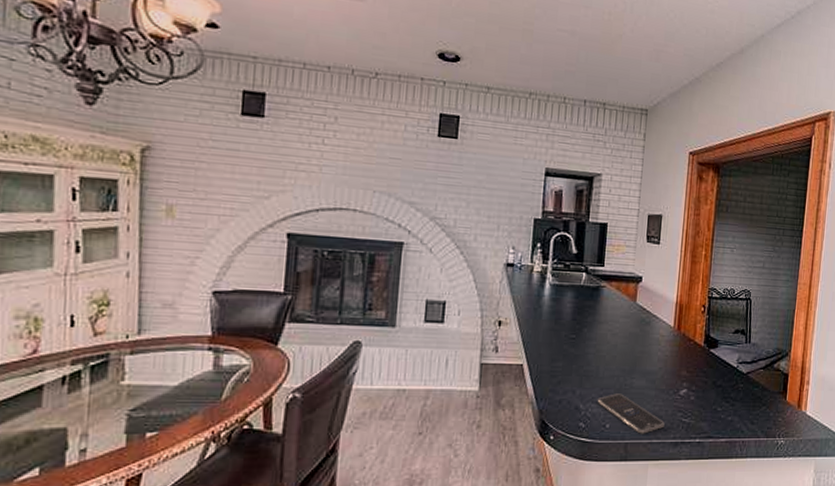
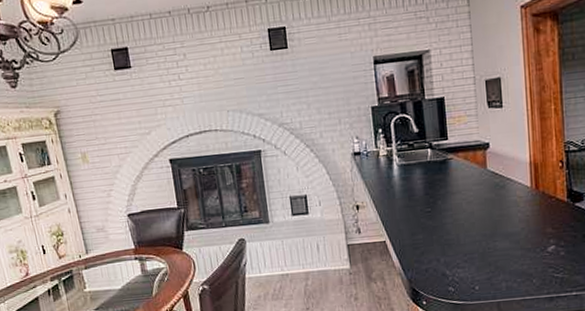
smartphone: present [597,393,665,434] -> none [462,257,536,293]

